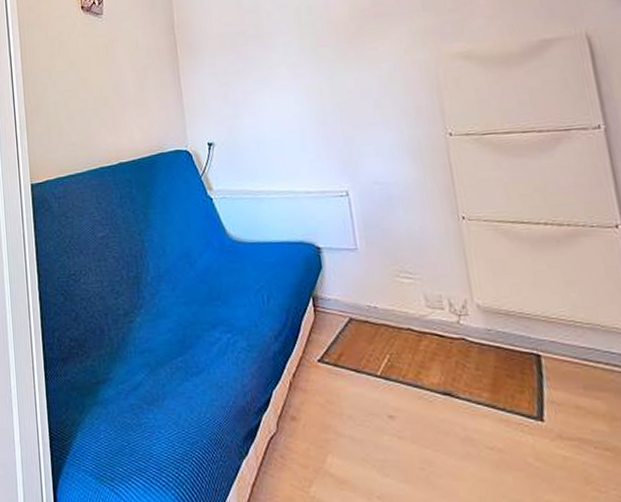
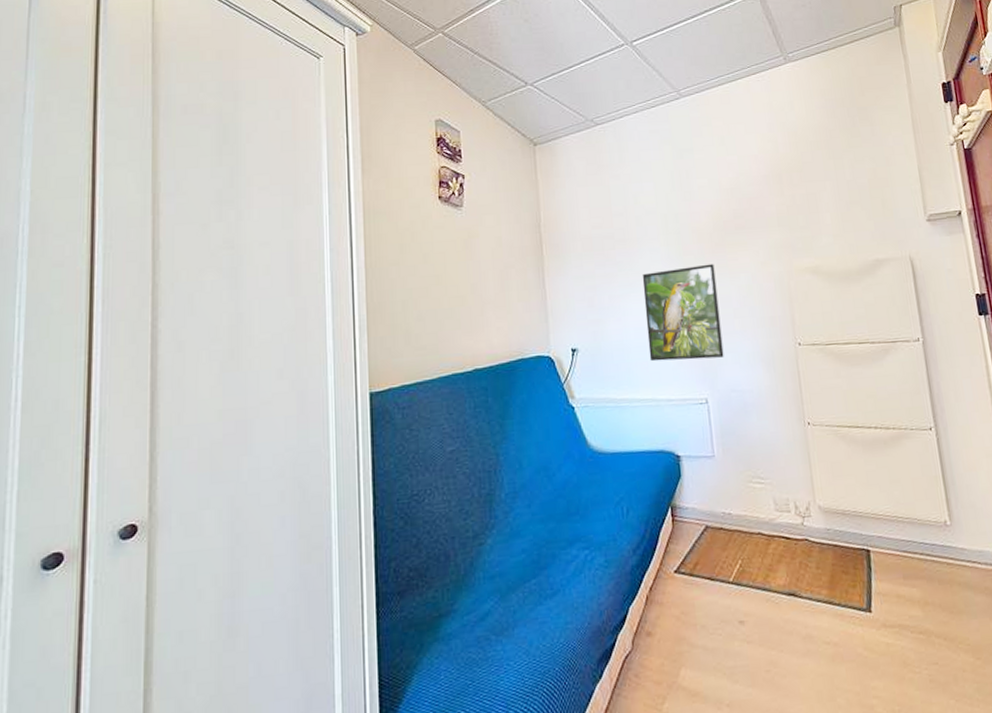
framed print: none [275,54,365,155] -> present [642,263,724,362]

